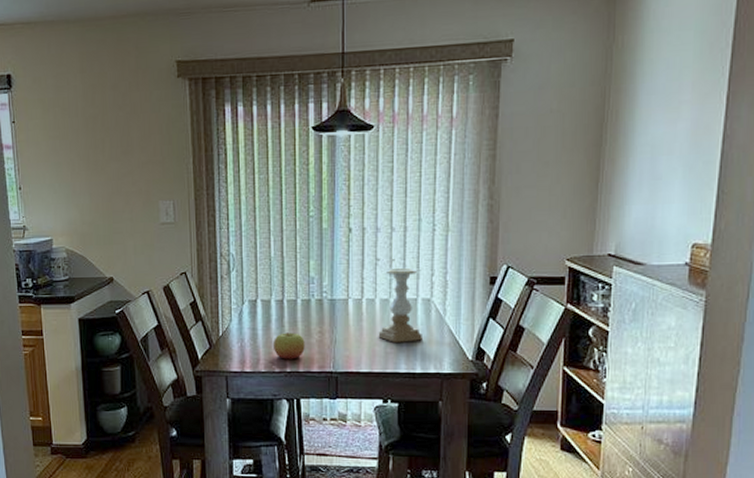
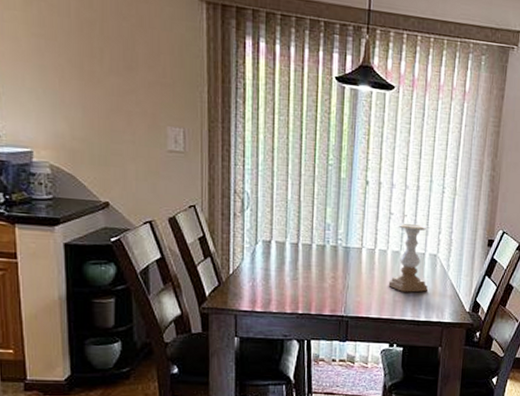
apple: present [274,332,305,359] -> none [286,275,318,302]

